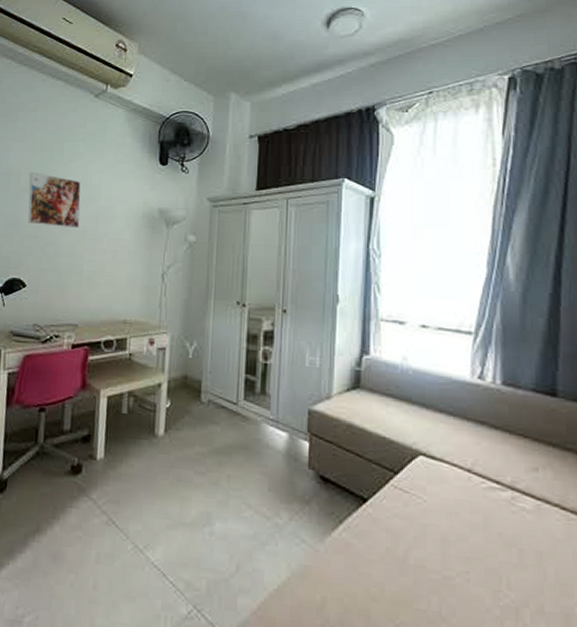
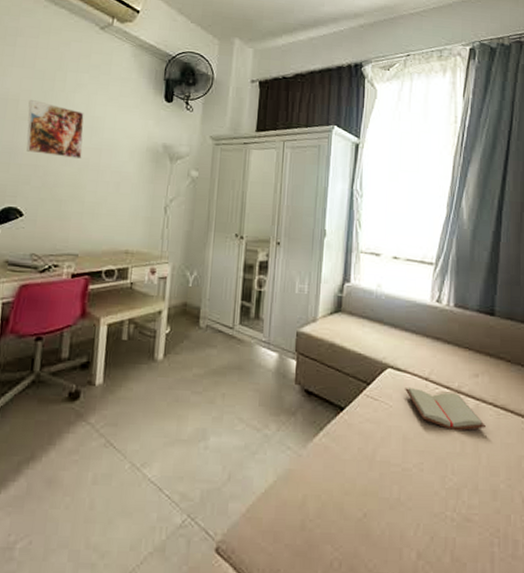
paperback book: none [442,480,551,537] -> present [405,388,485,430]

